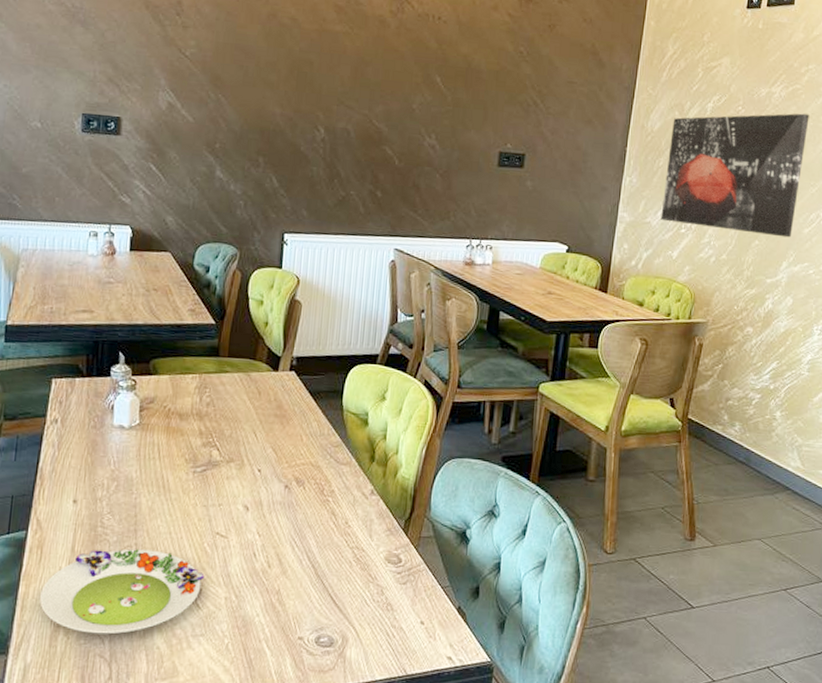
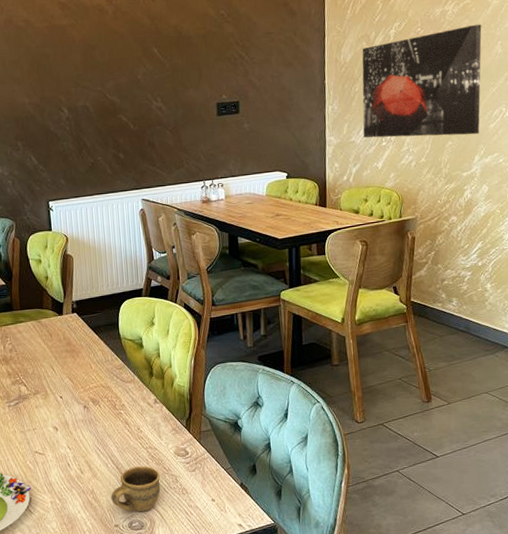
cup: none [299,568,363,626] -> present [111,466,161,512]

